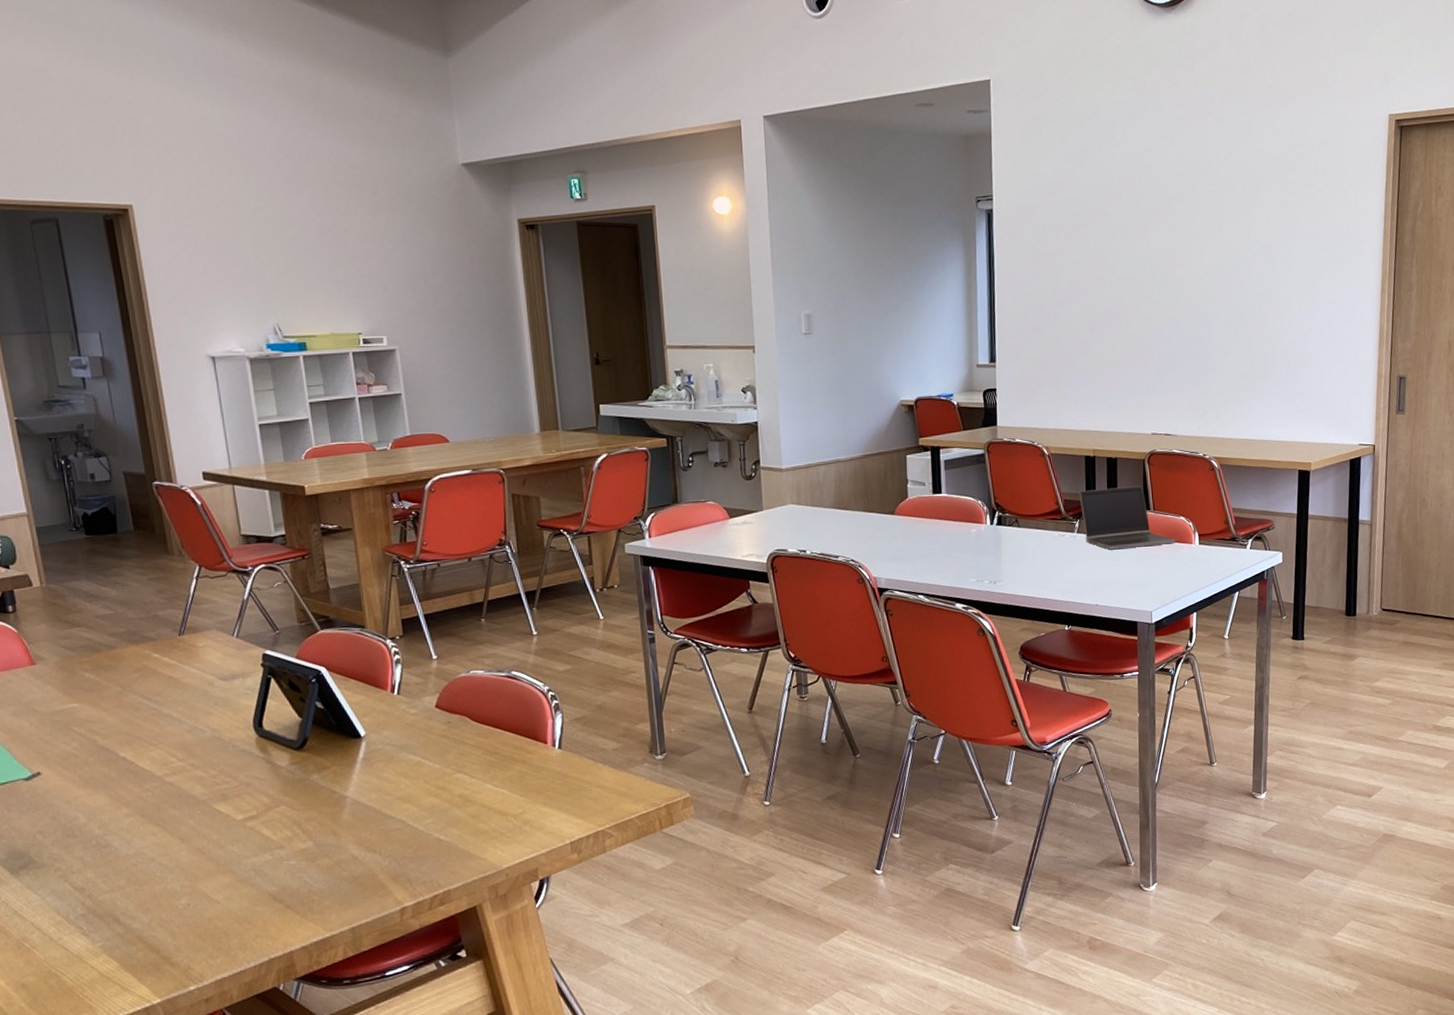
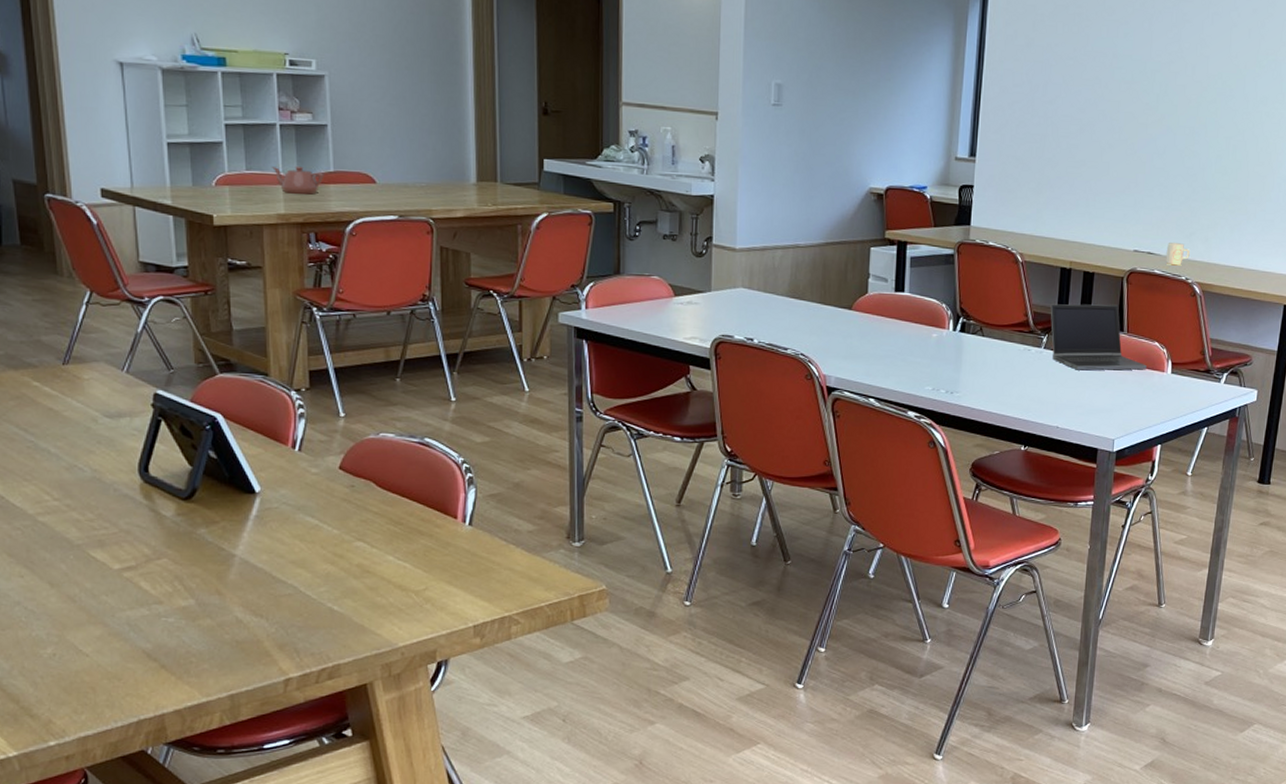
teapot: none [353,433,402,461] -> present [271,165,324,196]
mug: none [1182,422,1205,444] -> present [1165,242,1190,266]

